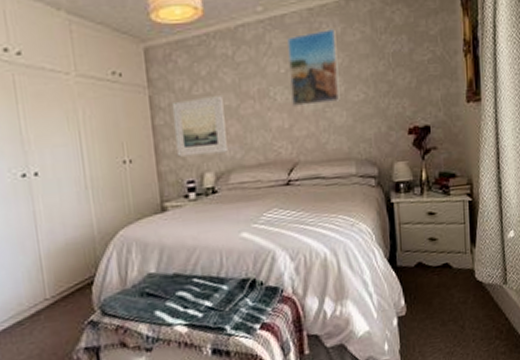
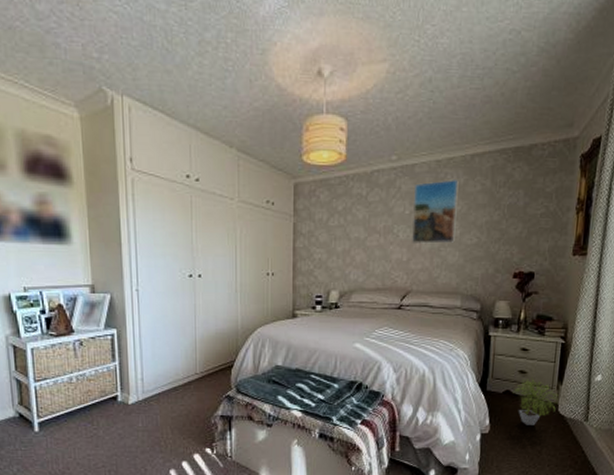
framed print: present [171,96,227,157] -> none [310,228,353,276]
potted plant: none [425,244,474,299] -> present [513,377,559,425]

